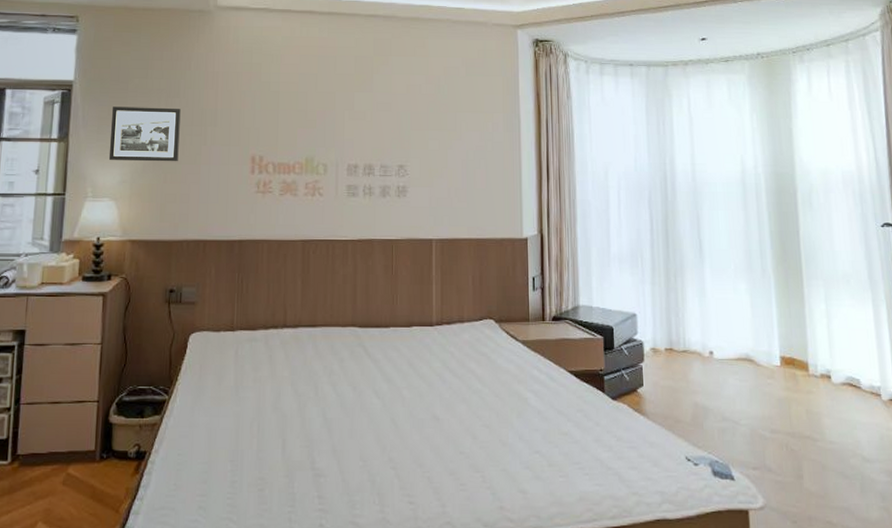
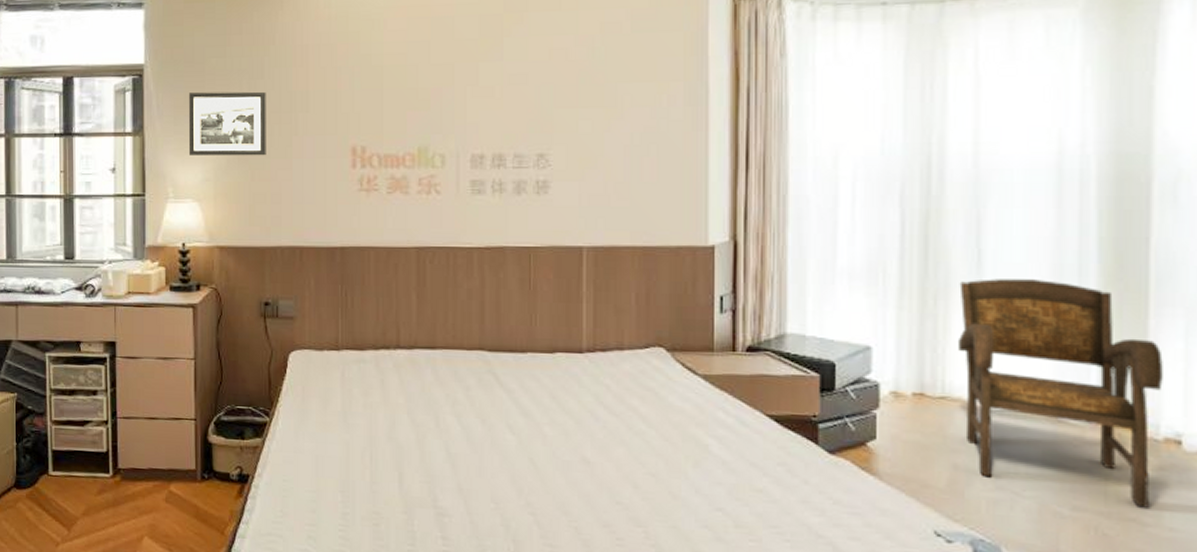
armchair: none [689,261,816,427] -> present [957,279,1163,508]

